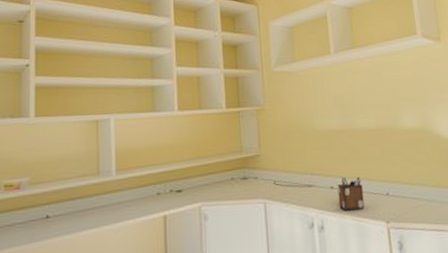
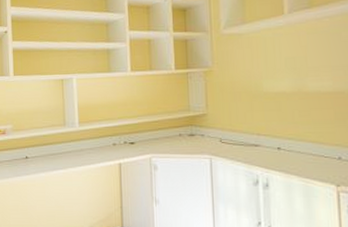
desk organizer: present [337,176,365,211] -> none [285,139,313,172]

